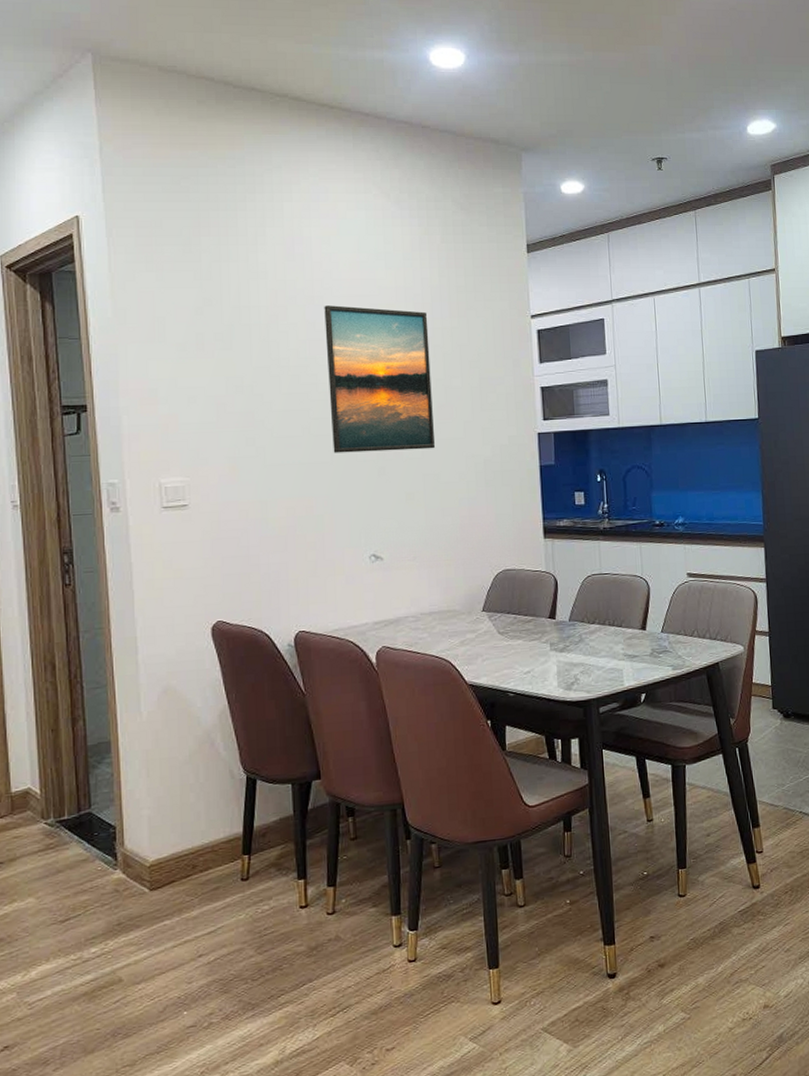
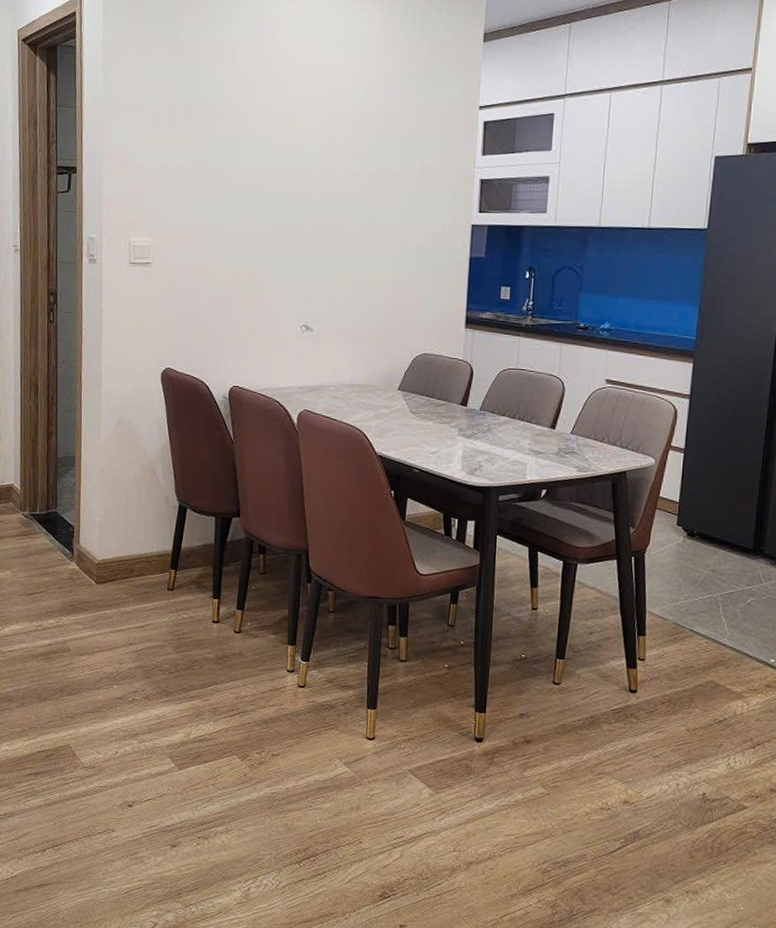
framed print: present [324,305,436,453] -> none [278,87,378,232]

